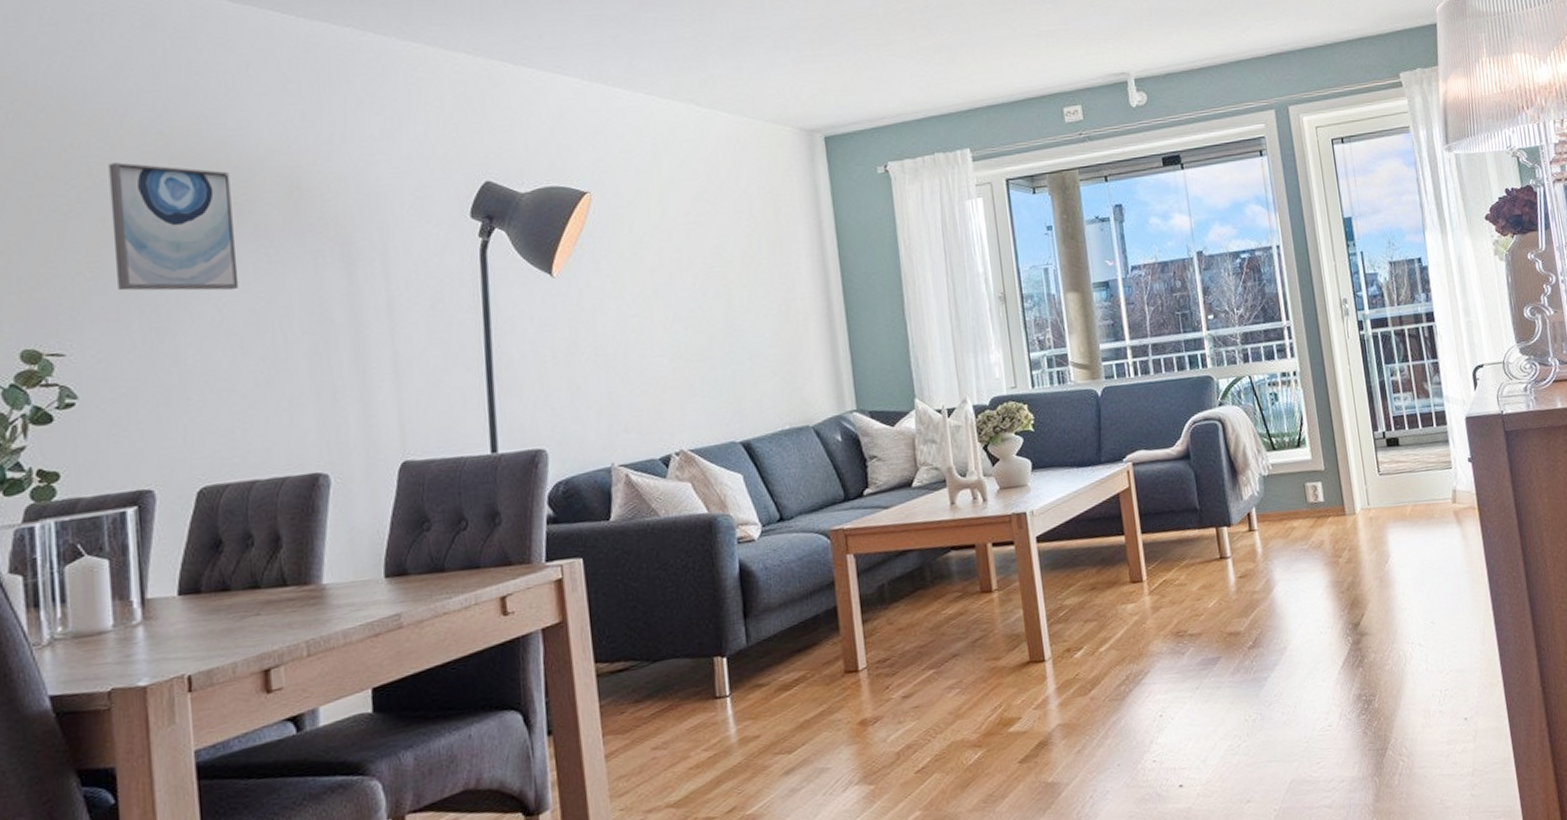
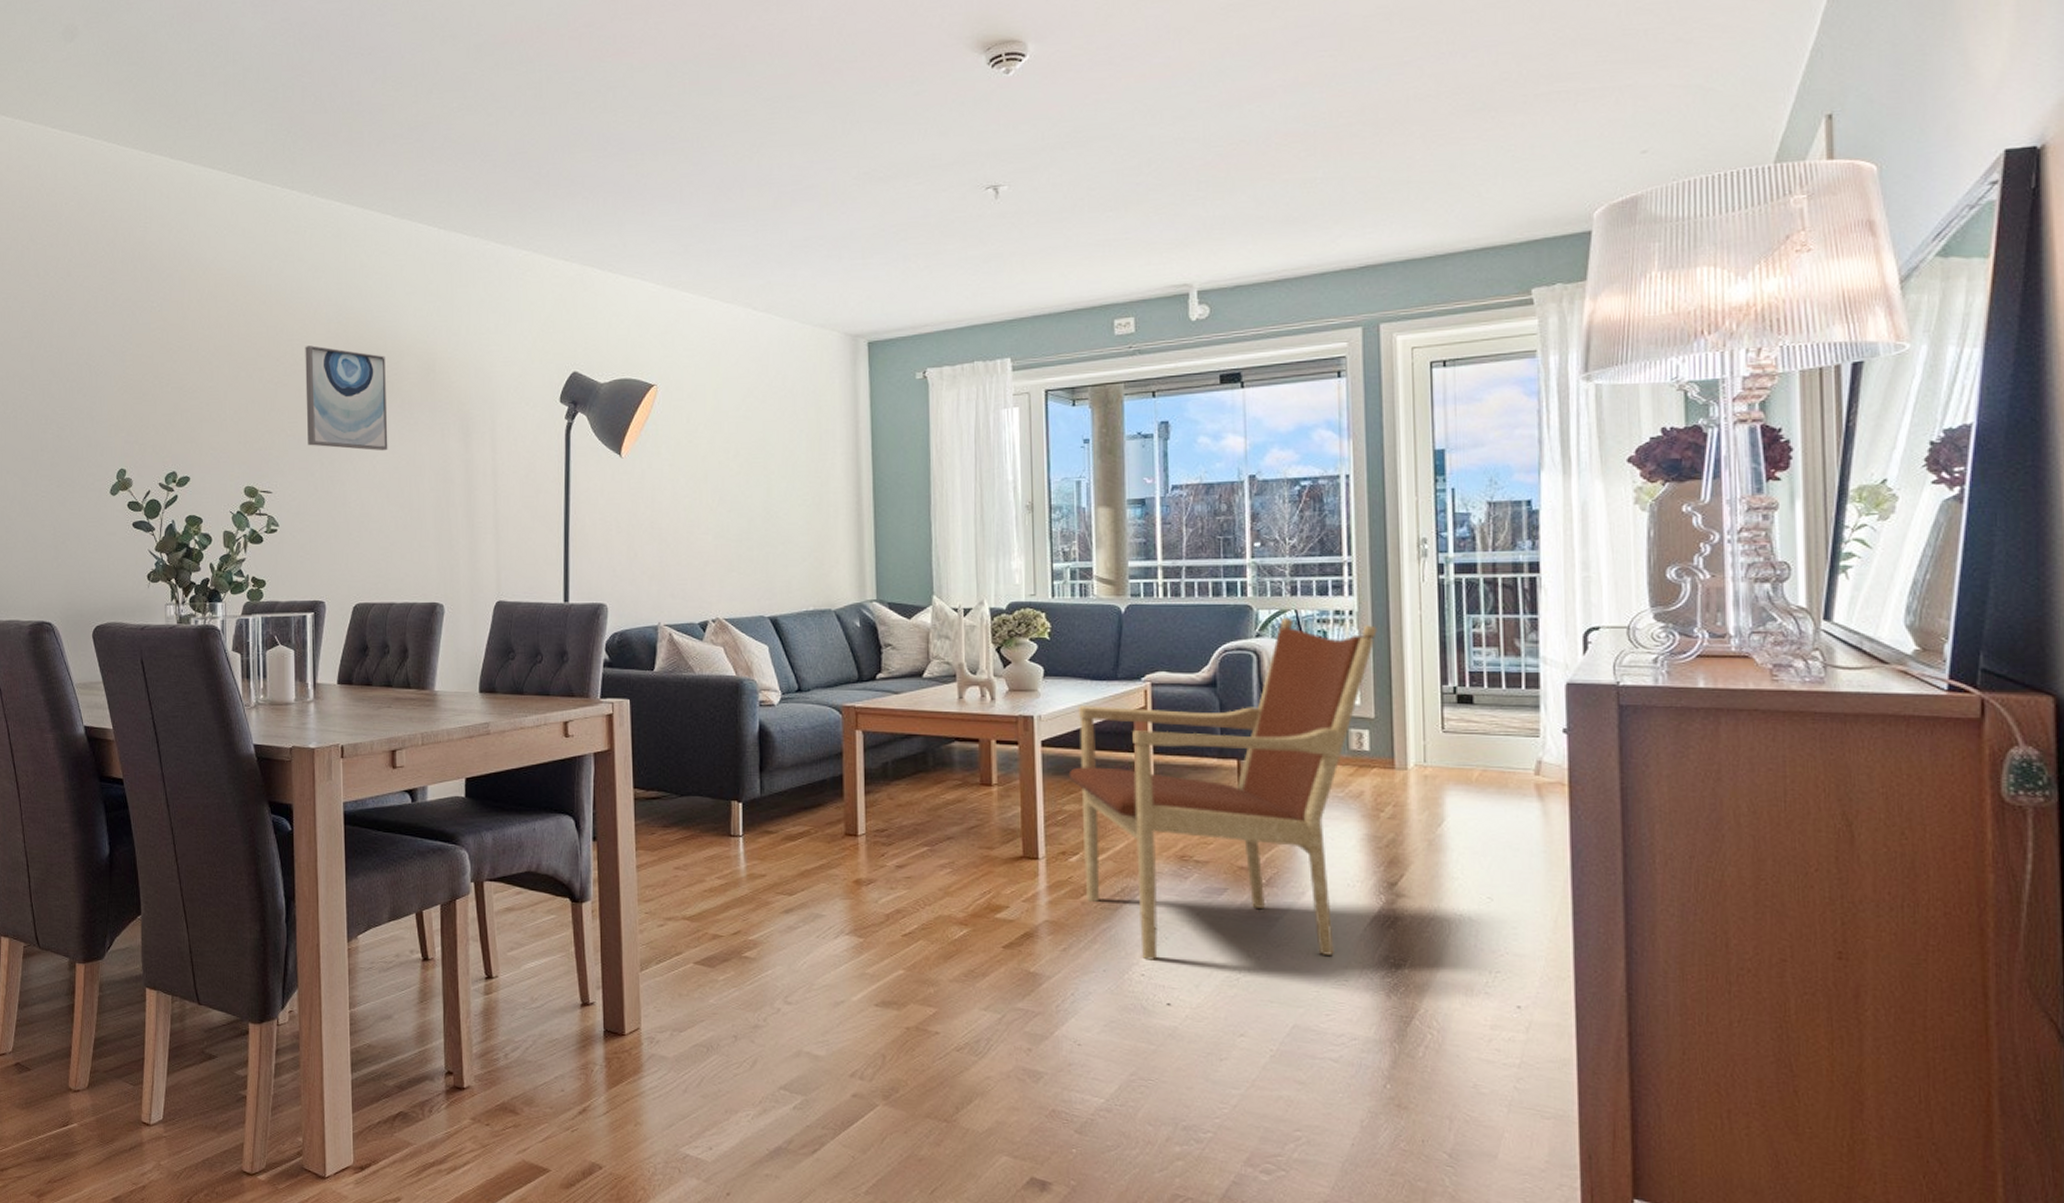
armchair: none [1065,383,1318,745] -> present [1068,617,1377,960]

